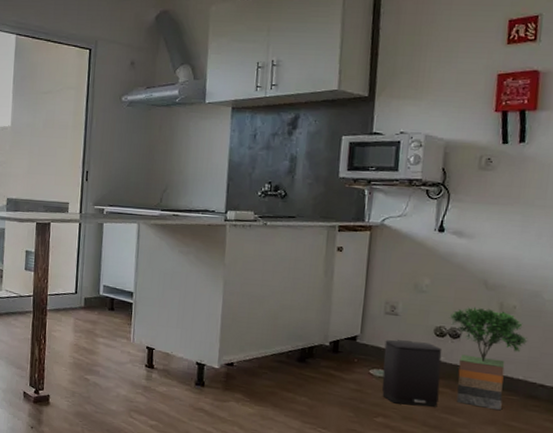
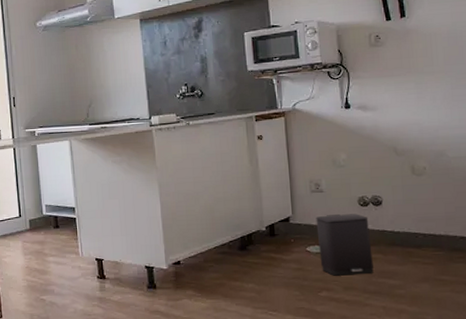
potted tree: present [449,307,528,411] -> none [369,173,442,268]

